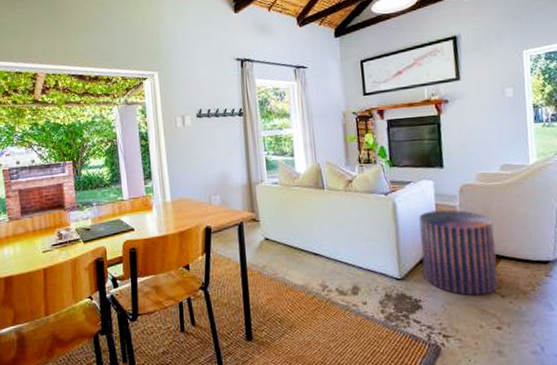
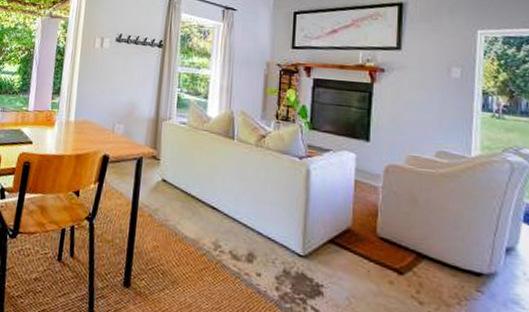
pouf: present [418,209,499,296] -> none [331,186,420,298]

